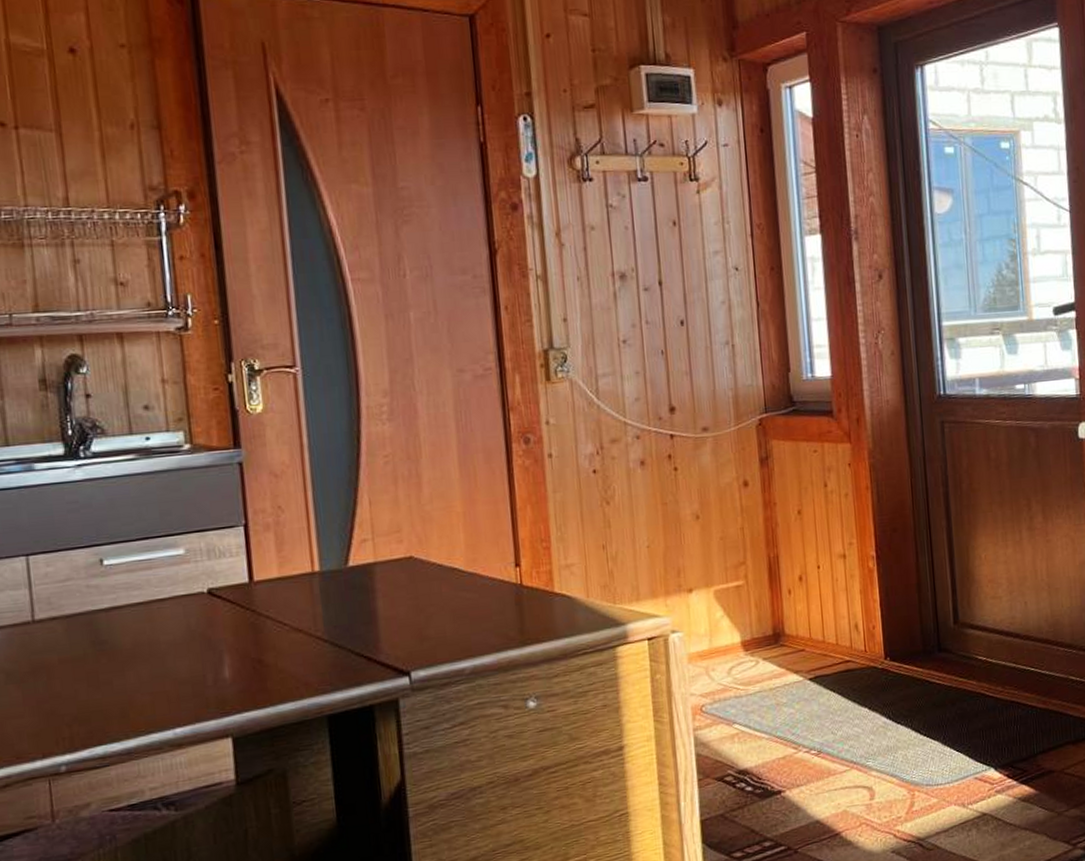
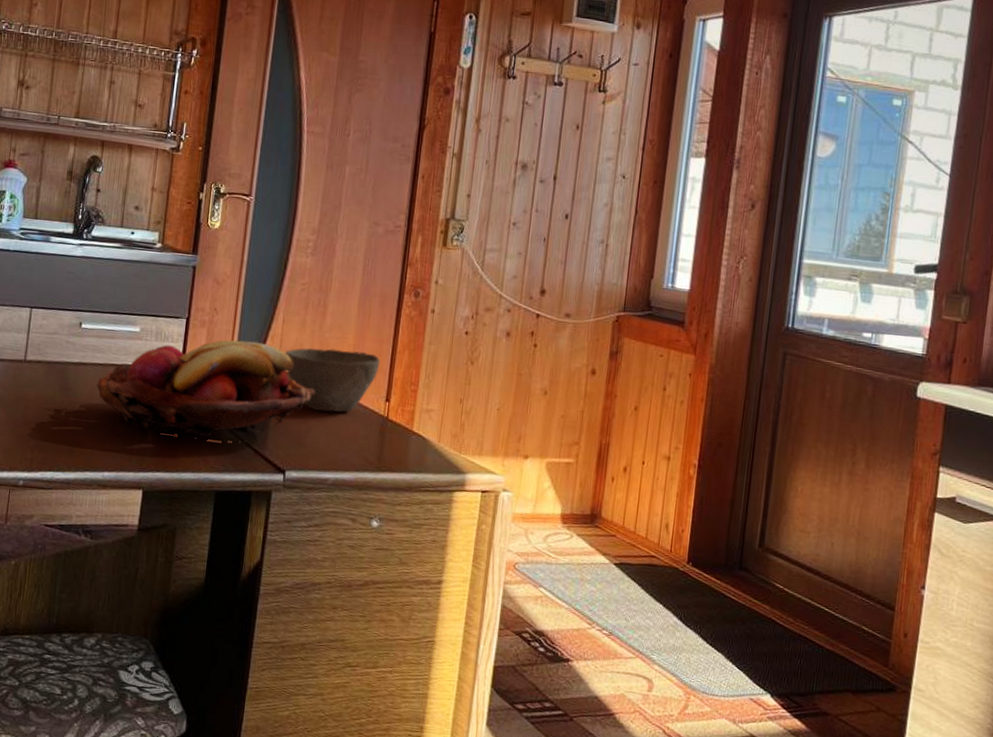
fruit basket: none [141,533,427,667] -> present [97,340,315,443]
bowl: none [380,517,500,597] -> present [285,348,381,413]

